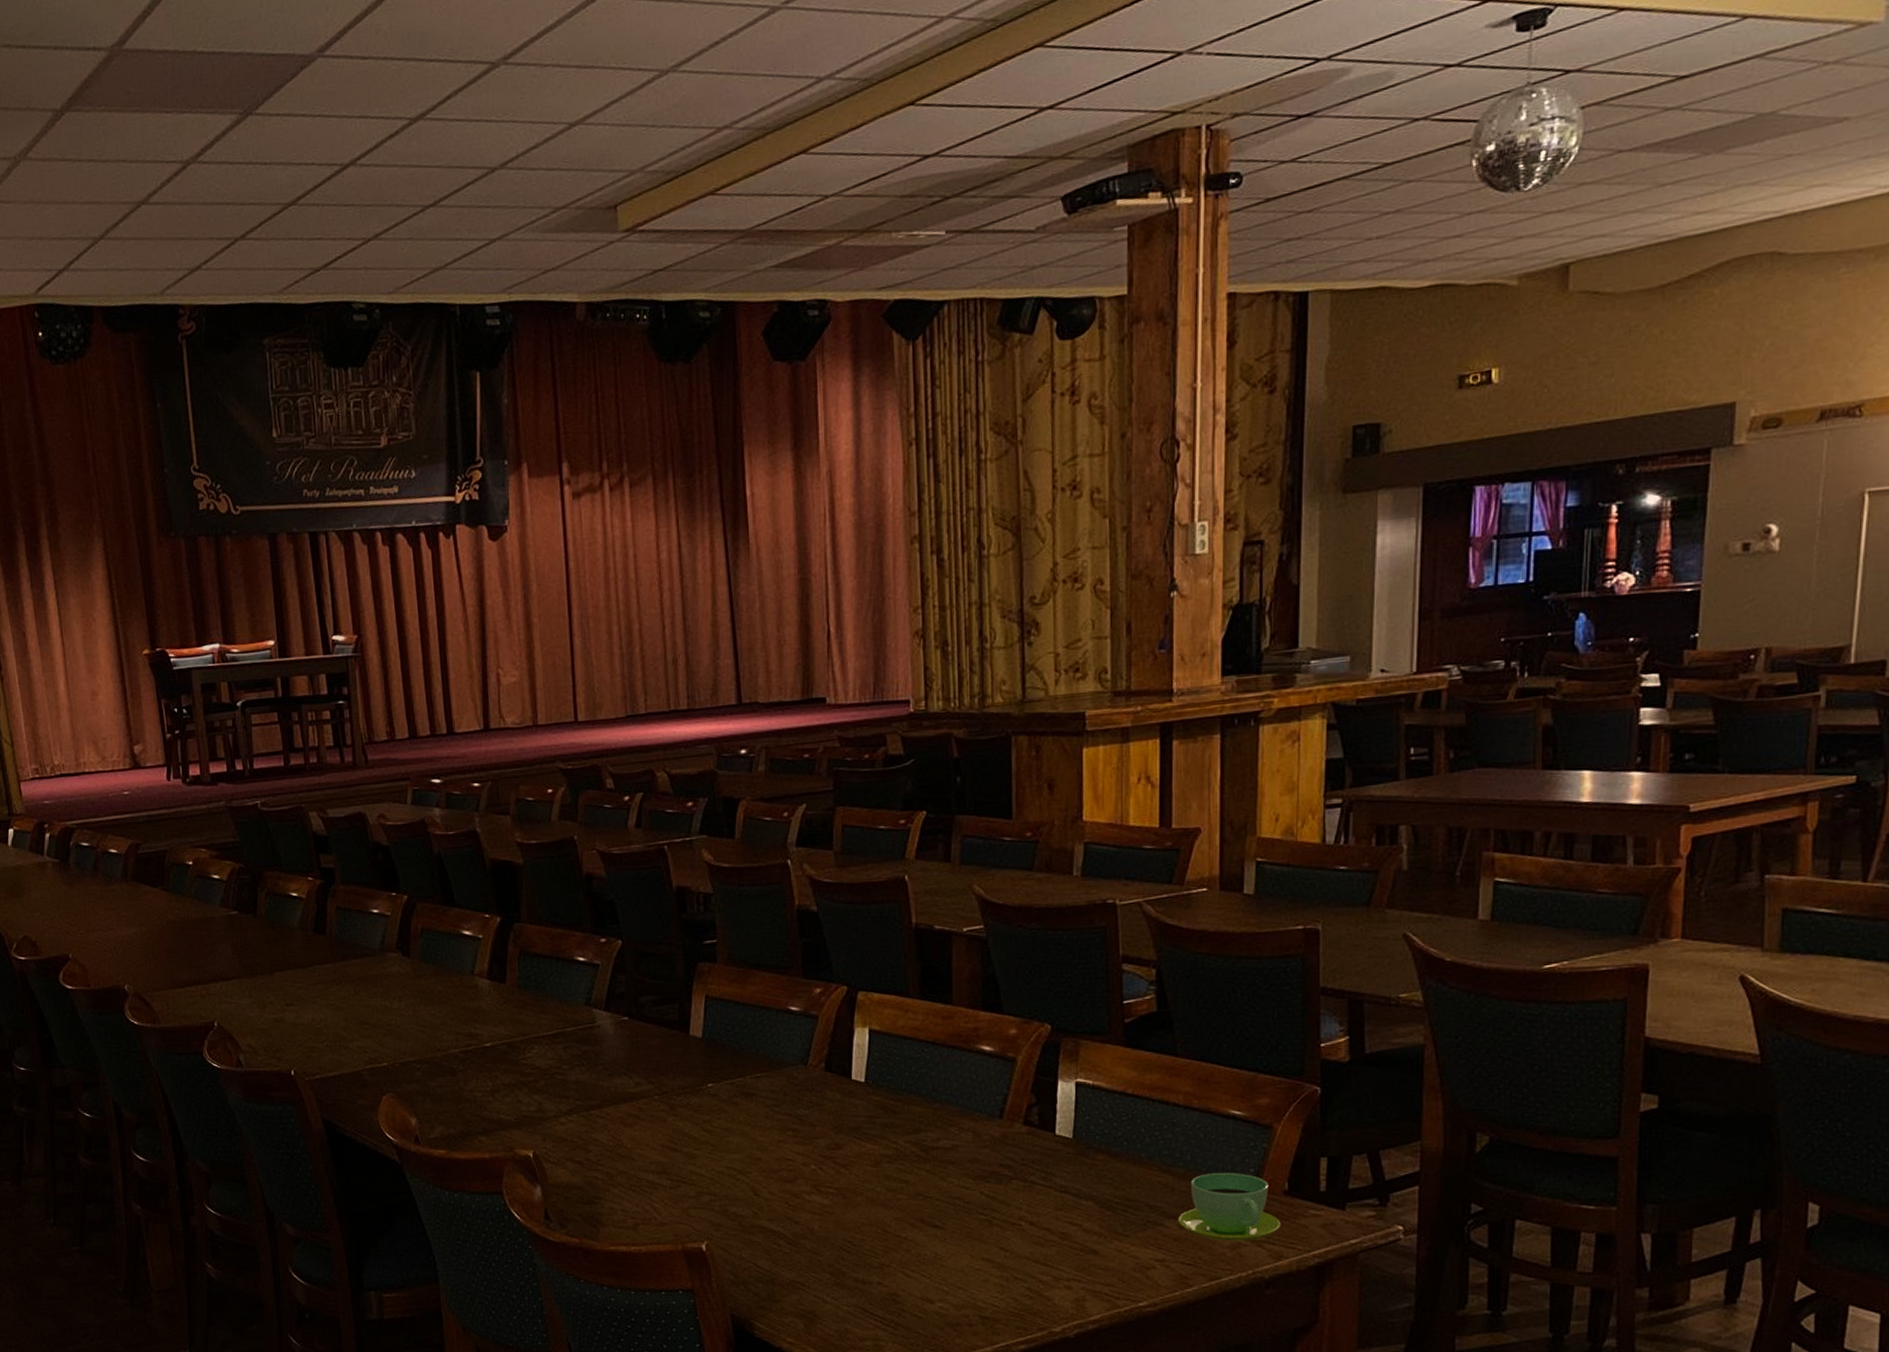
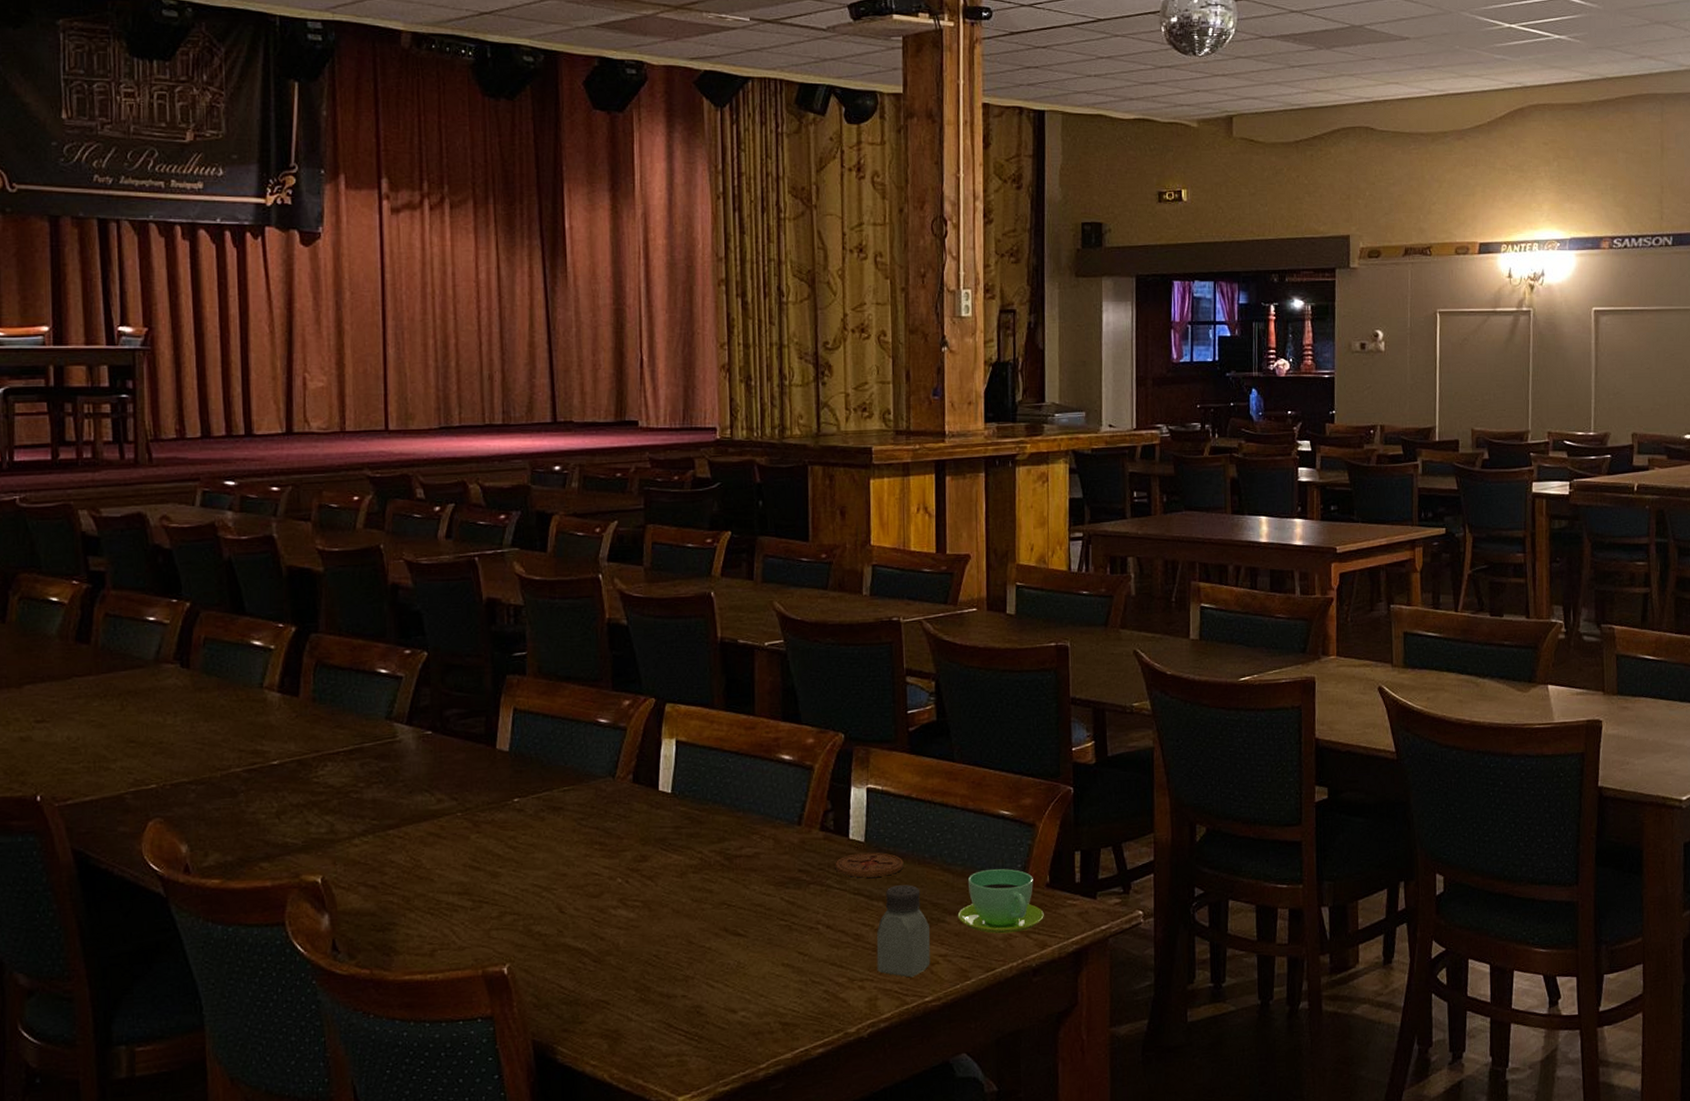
coaster: none [1039,1149,1117,1176] -> present [835,852,904,878]
saltshaker: none [1085,1185,1146,1281] -> present [876,885,930,978]

